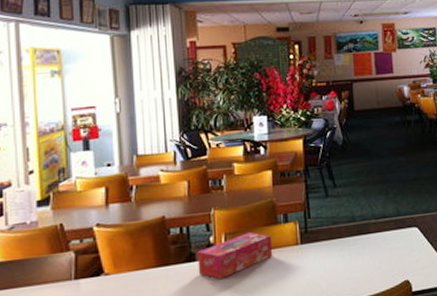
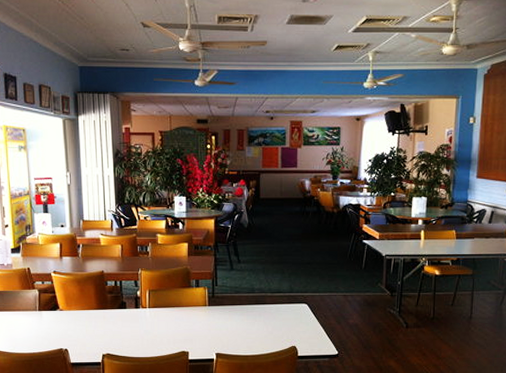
tissue box: present [197,232,273,279] -> none [128,292,186,325]

